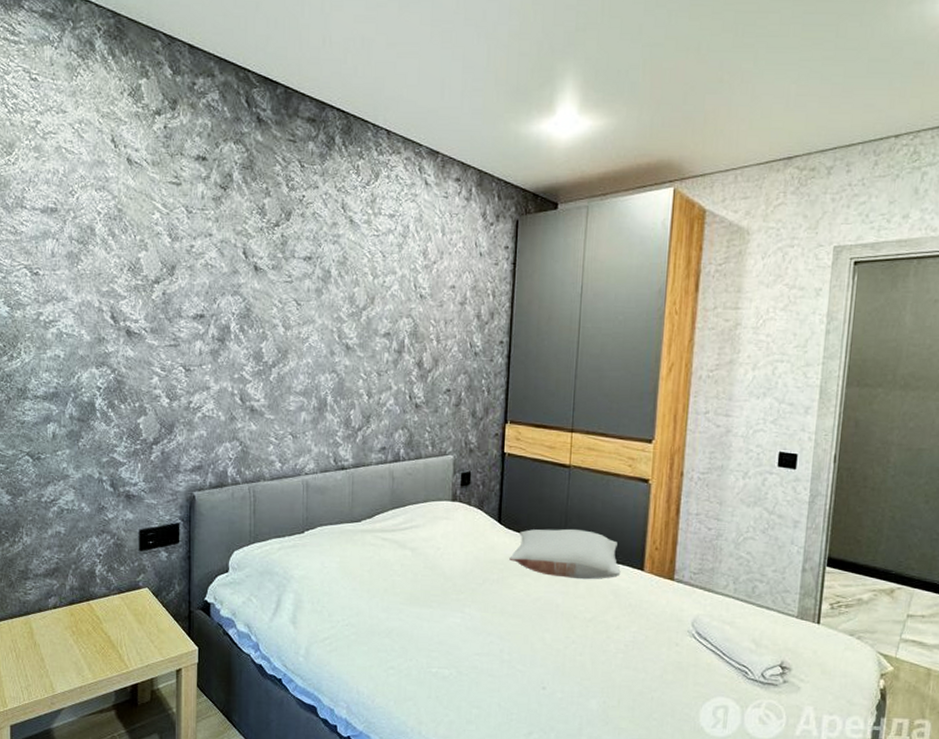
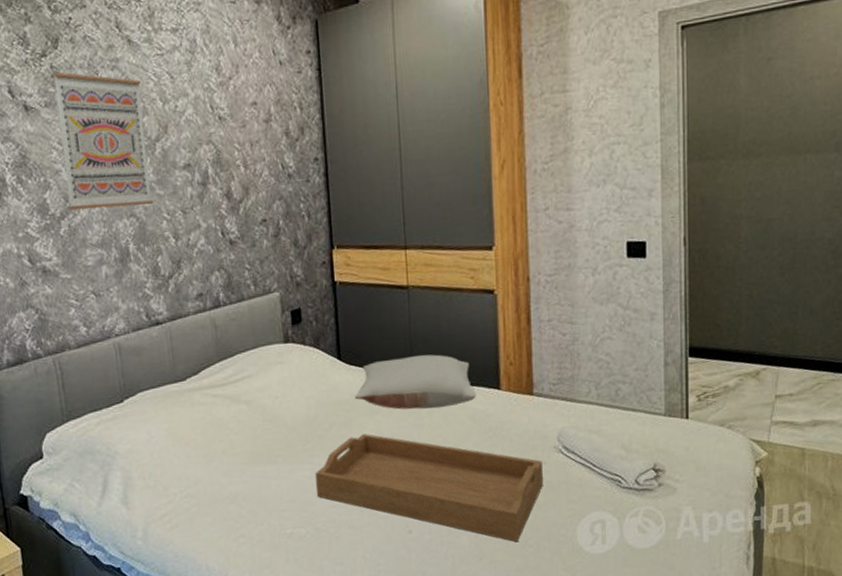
wall art: none [279,240,357,364] -> present [52,72,154,211]
serving tray: none [463,593,675,714] -> present [314,434,543,543]

